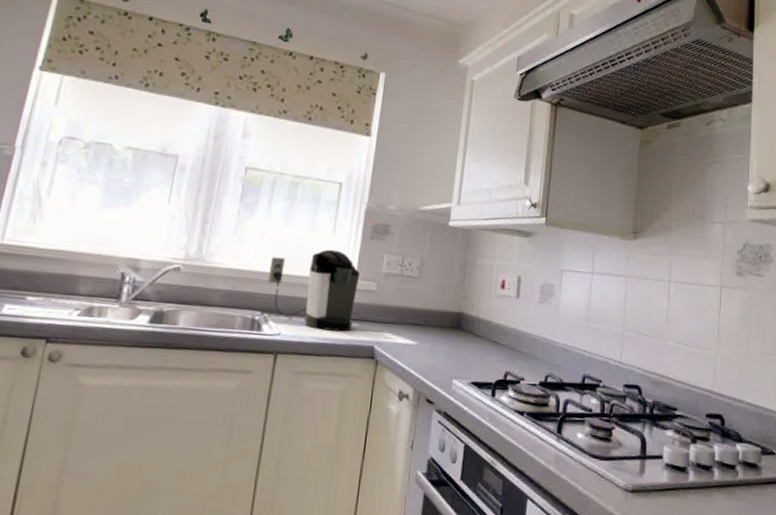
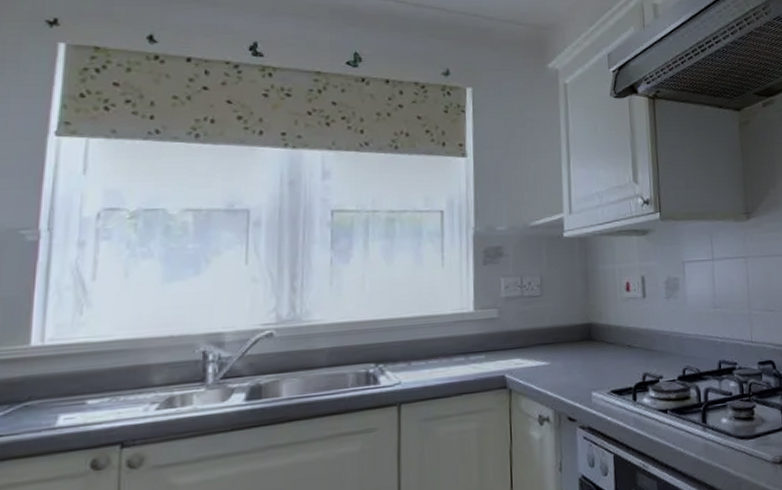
coffee maker: present [267,249,361,332] -> none [377,282,479,370]

